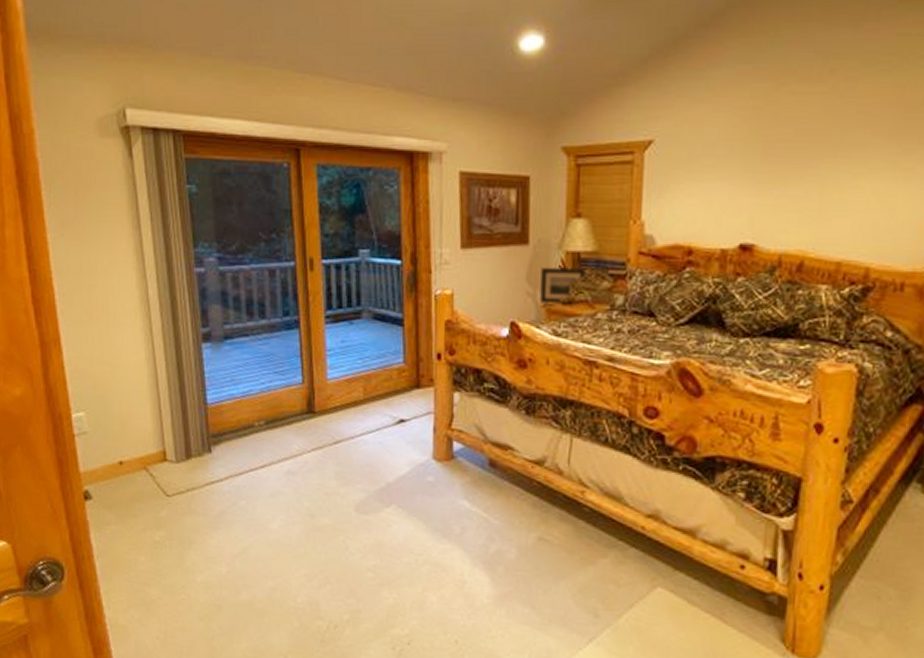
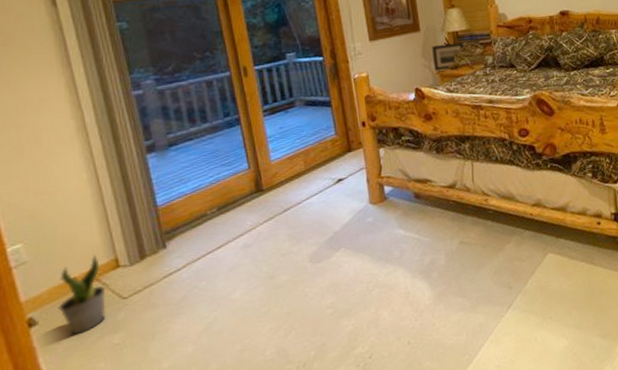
potted plant: none [110,441,153,521] -> present [58,254,106,336]

